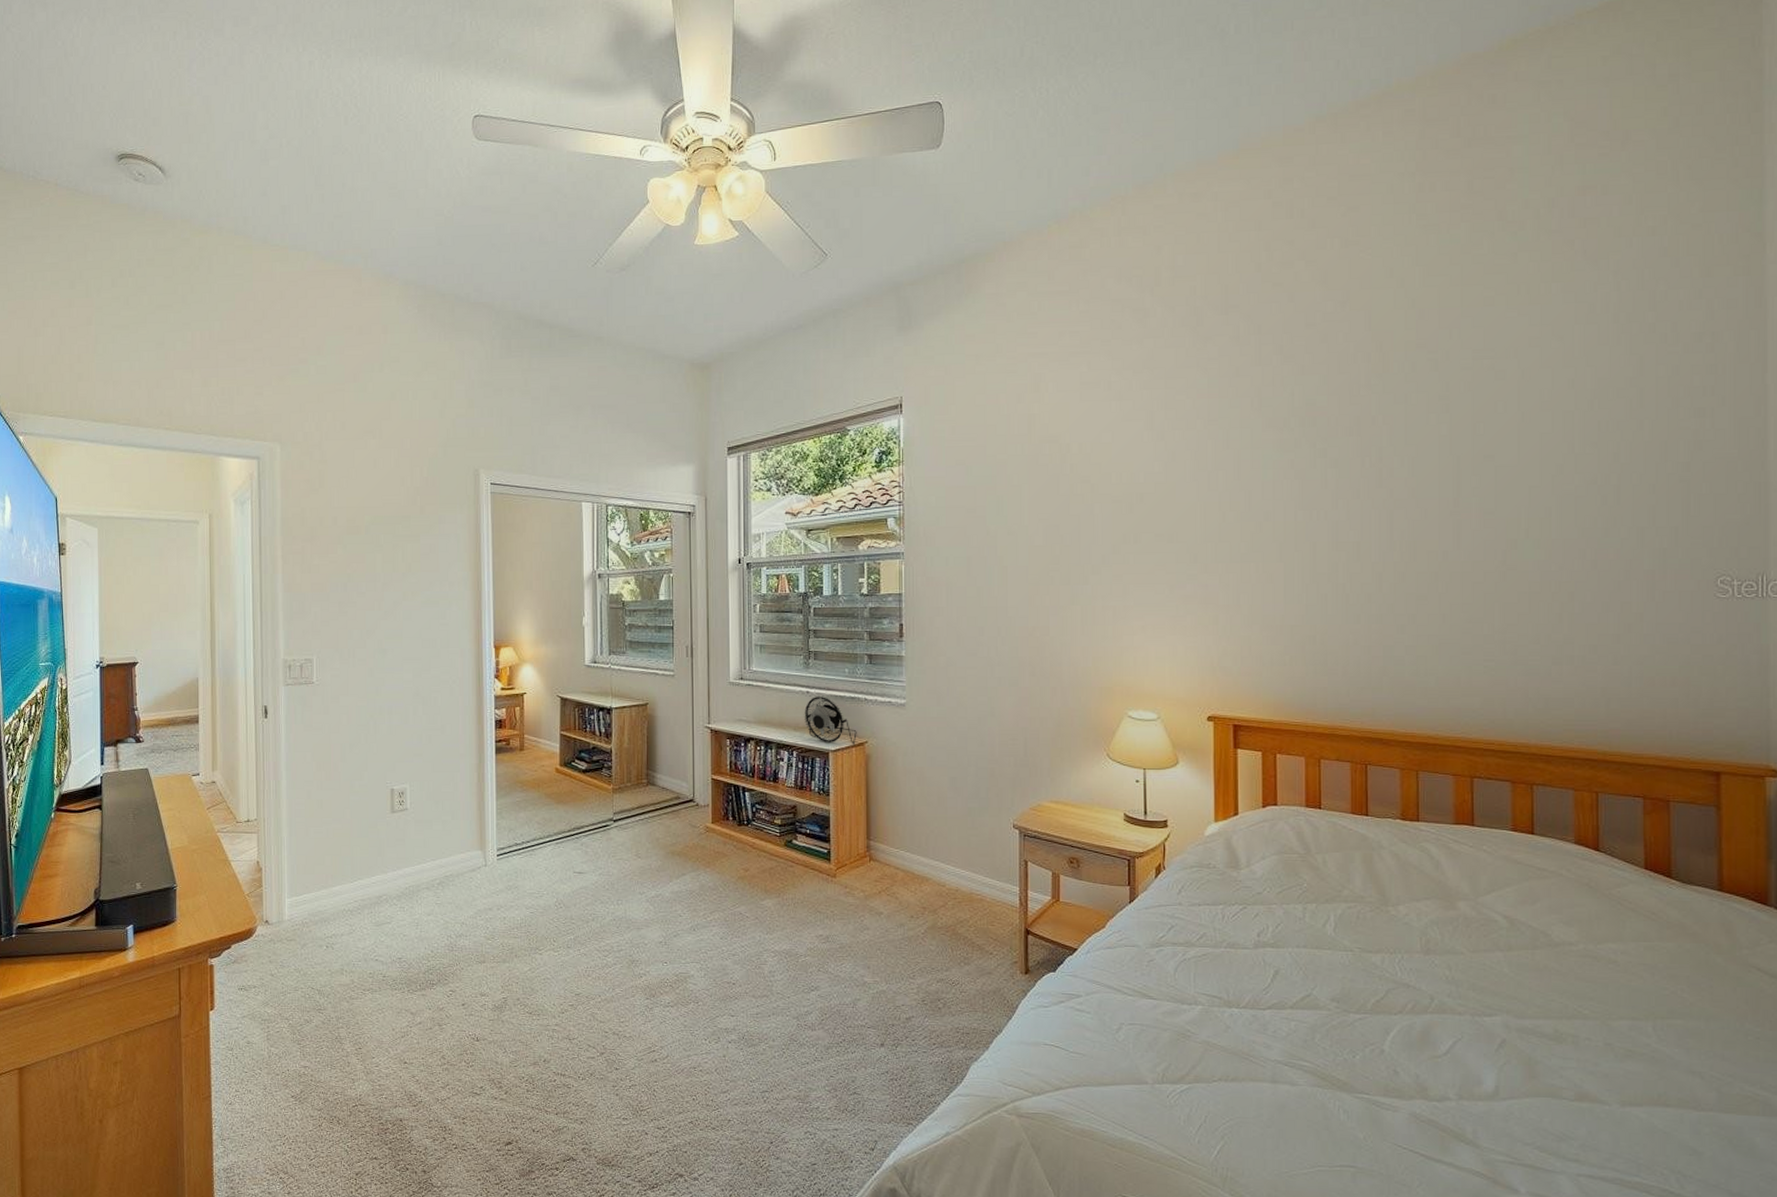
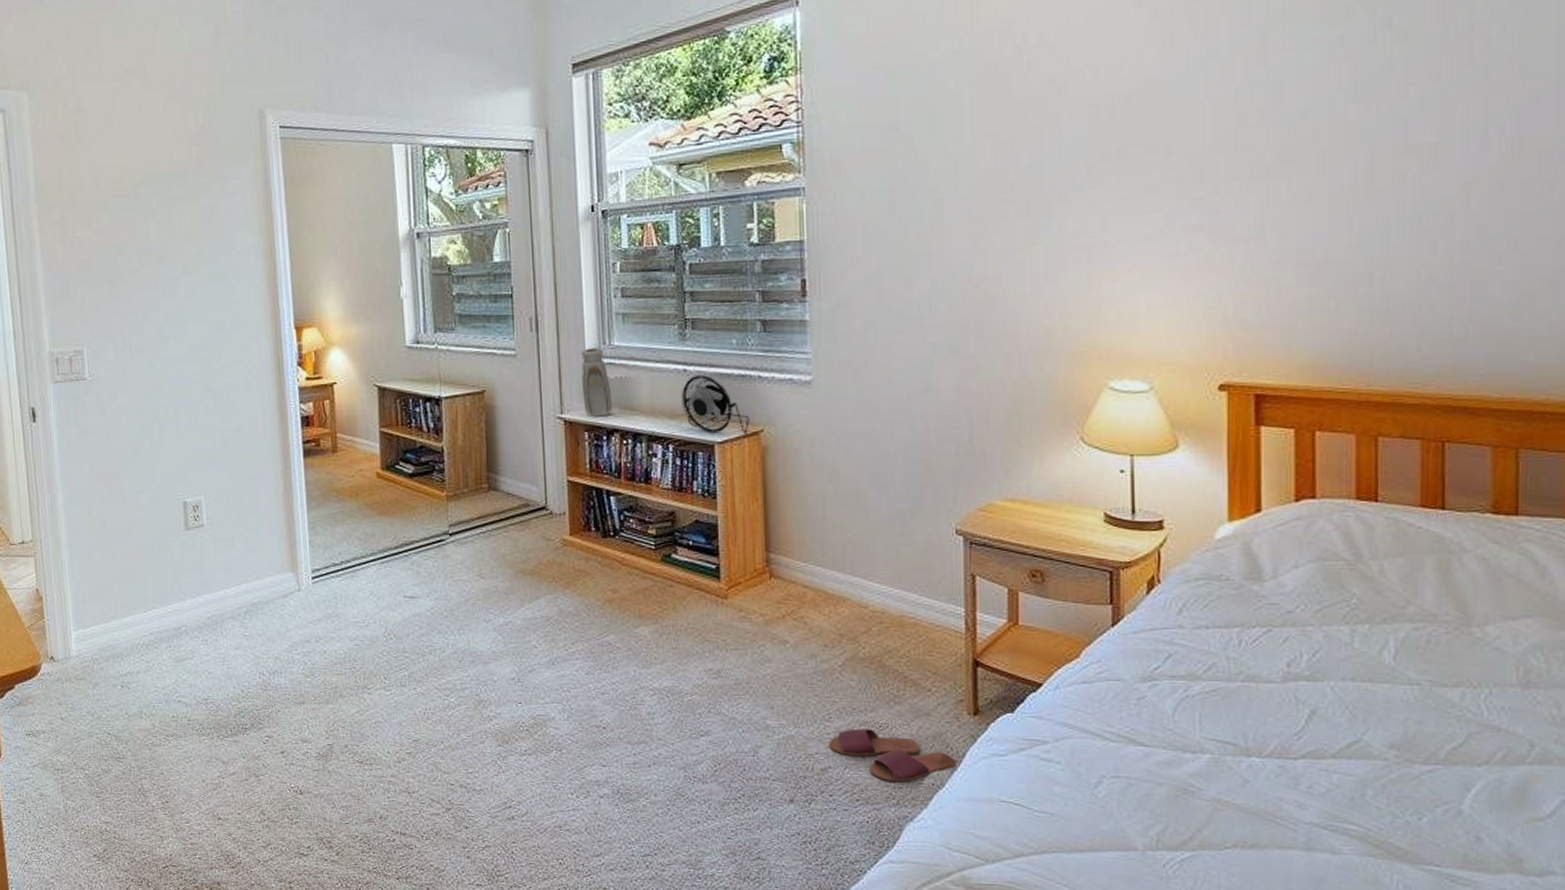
vase: none [726,672,750,727] -> present [581,348,613,417]
slippers: none [913,984,1011,1029] -> present [829,728,957,782]

